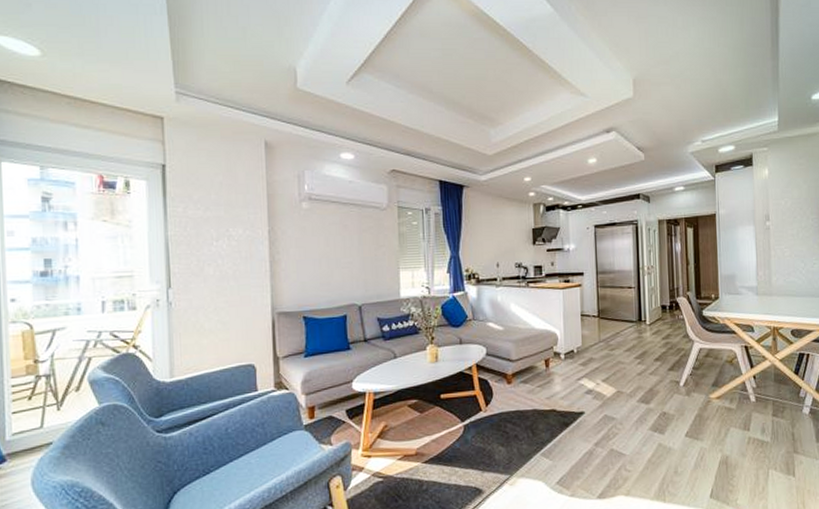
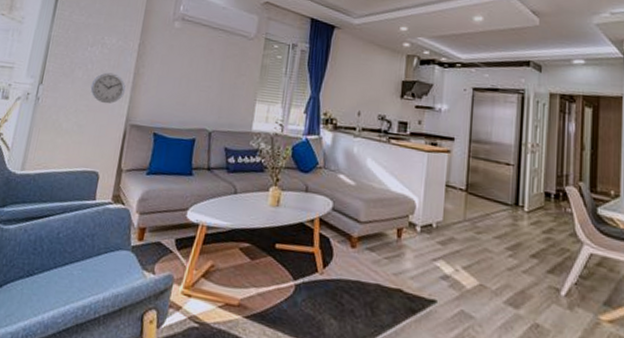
wall clock: none [226,264,265,297] -> present [90,72,126,104]

